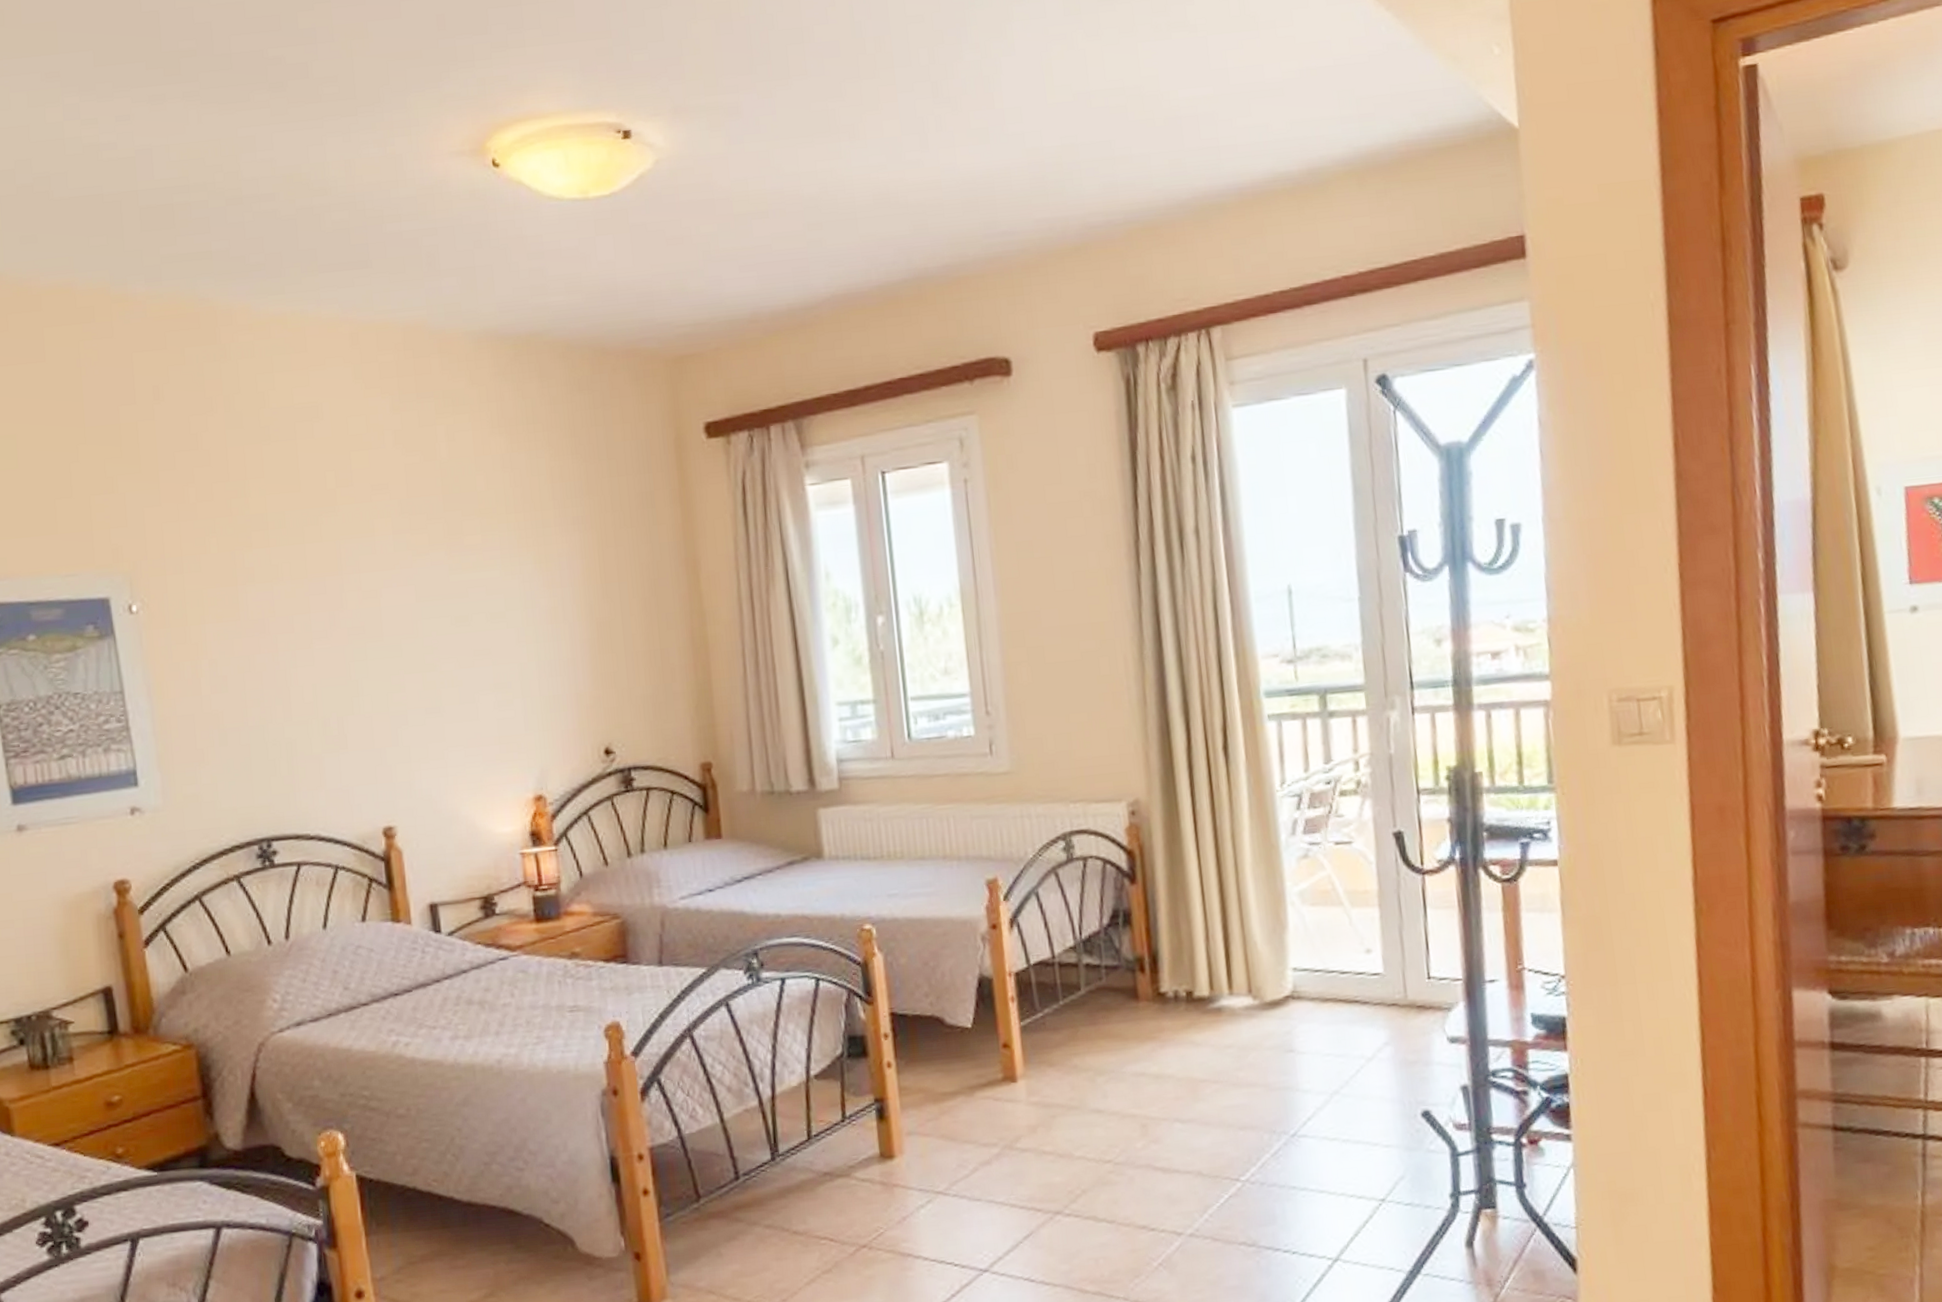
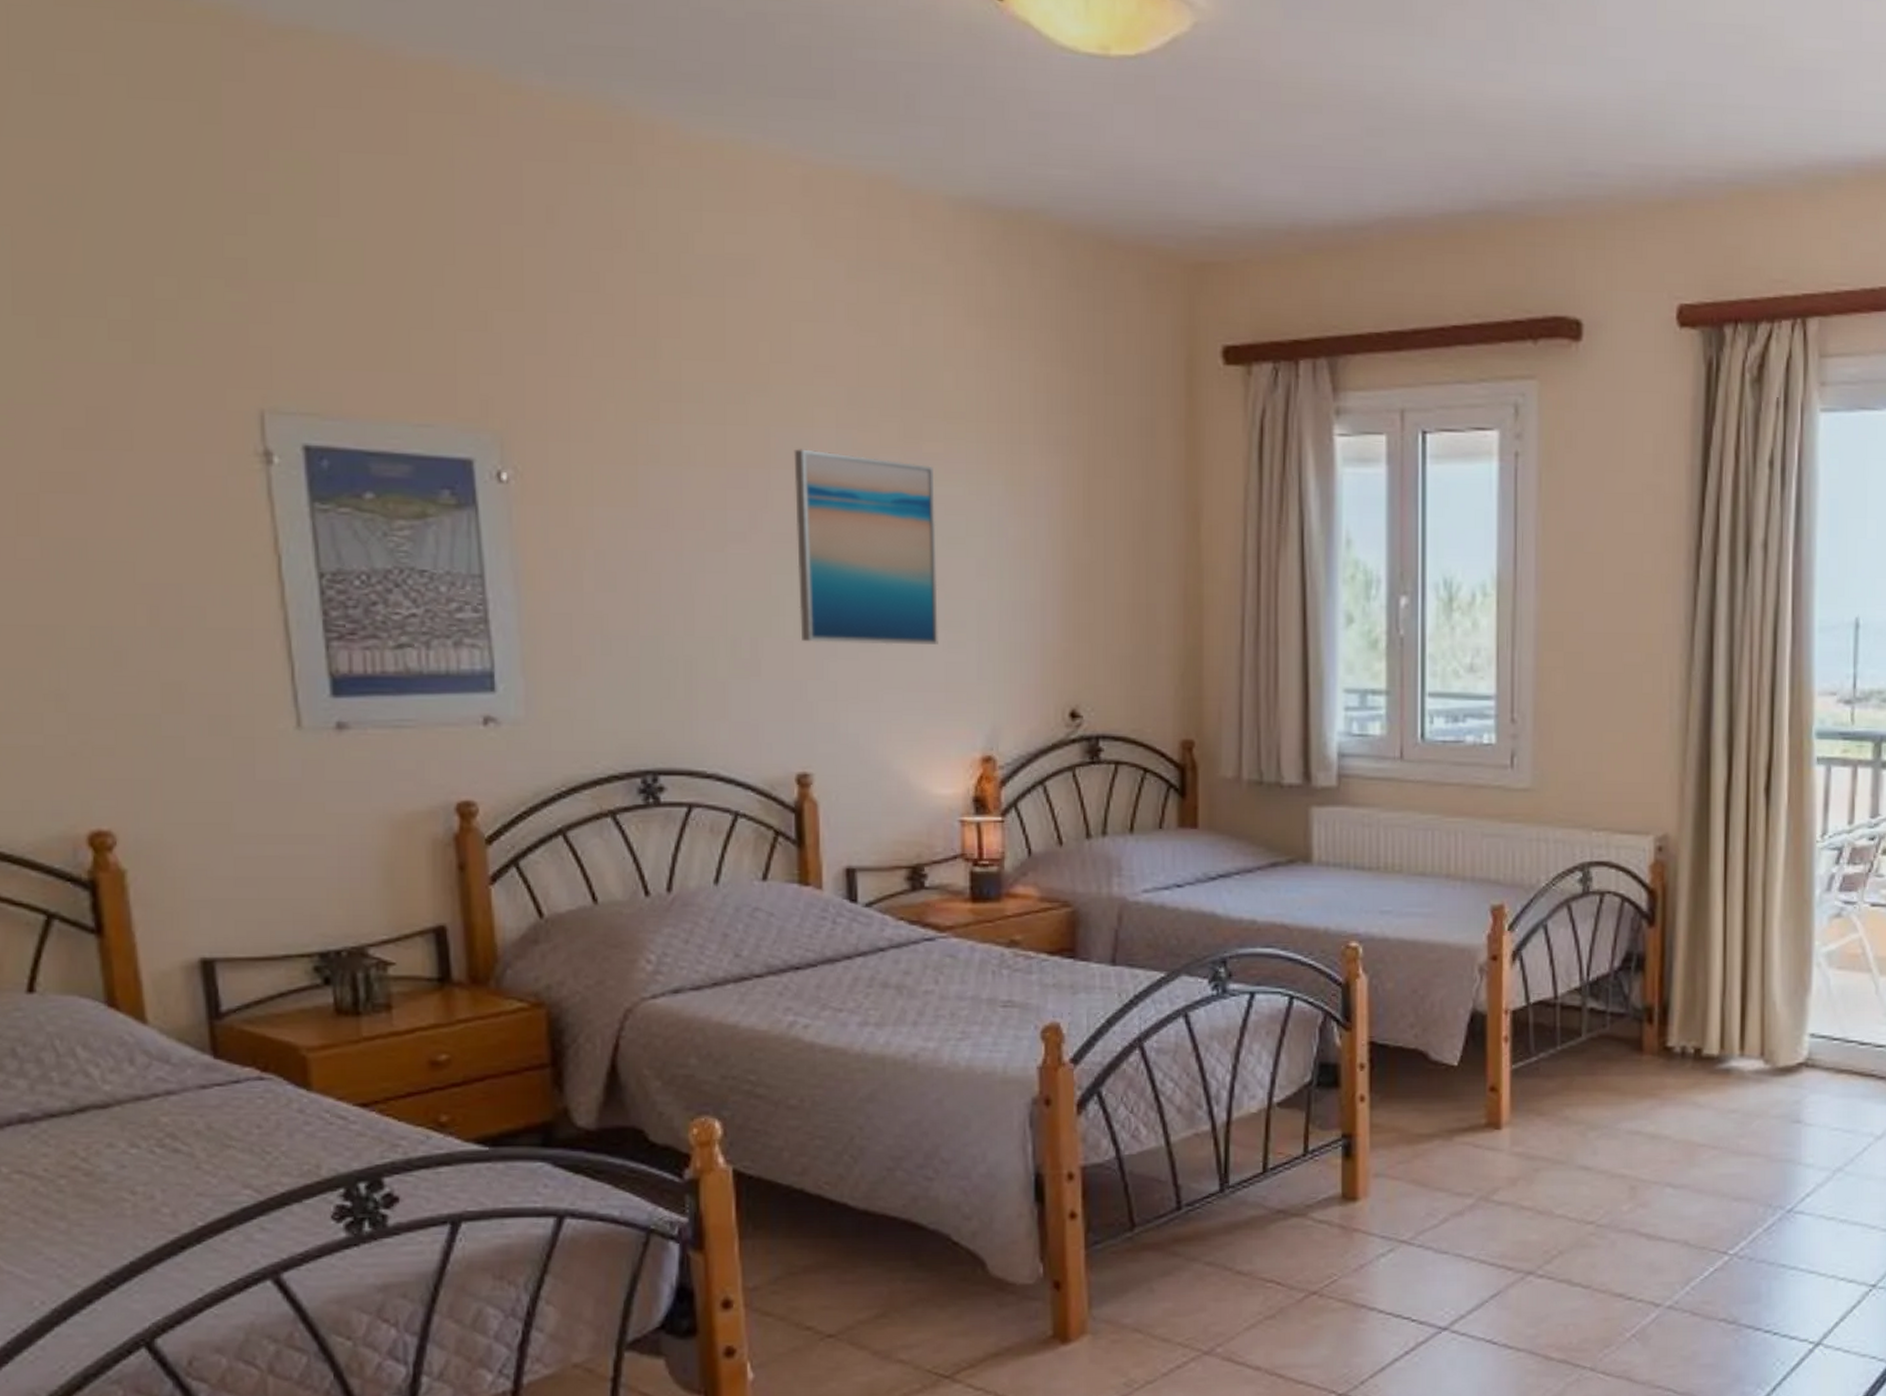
wall art: none [360,554,490,716] -> present [794,449,938,645]

